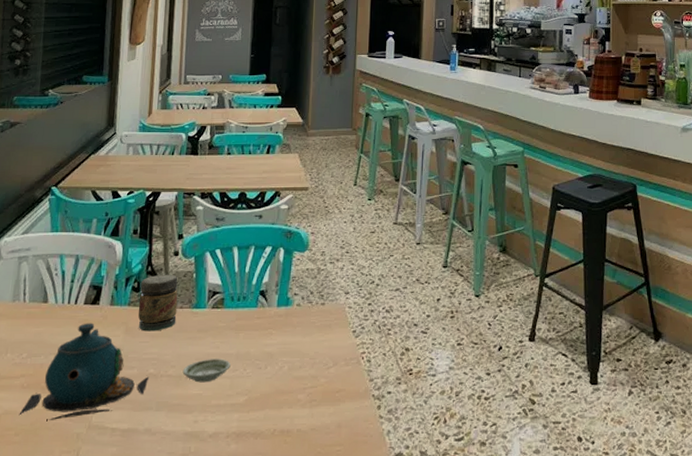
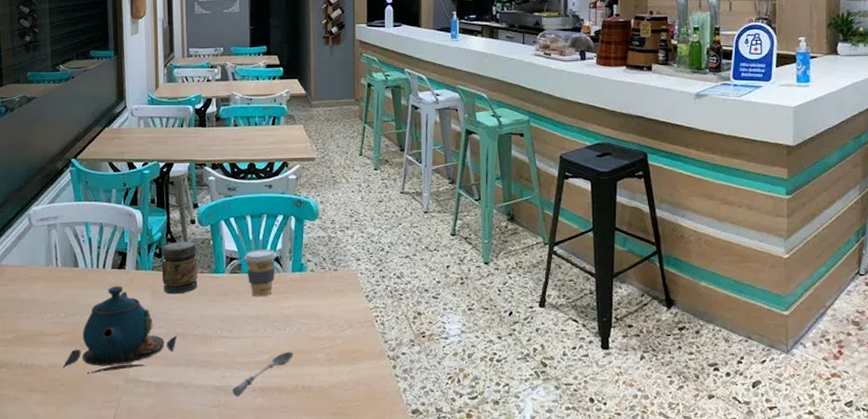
saucer: present [182,359,231,383] -> none [207,320,252,342]
soupspoon: none [204,393,273,444] -> present [232,352,293,397]
coffee cup: none [228,282,262,334] -> present [244,249,276,297]

